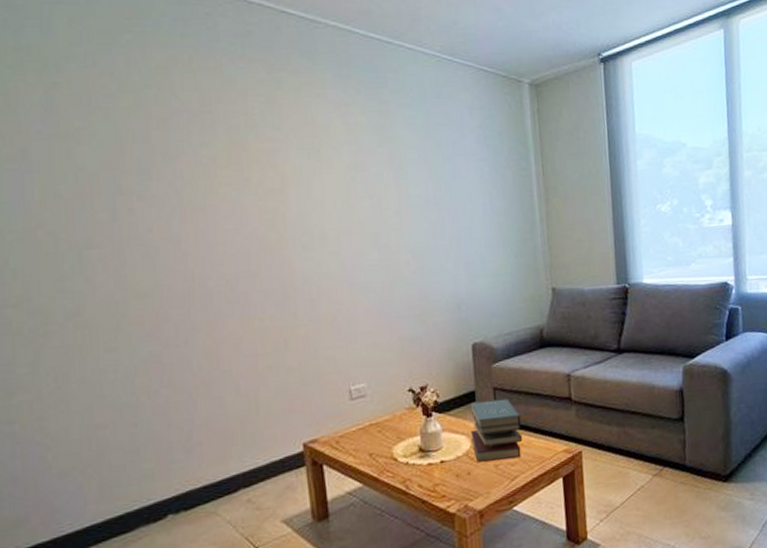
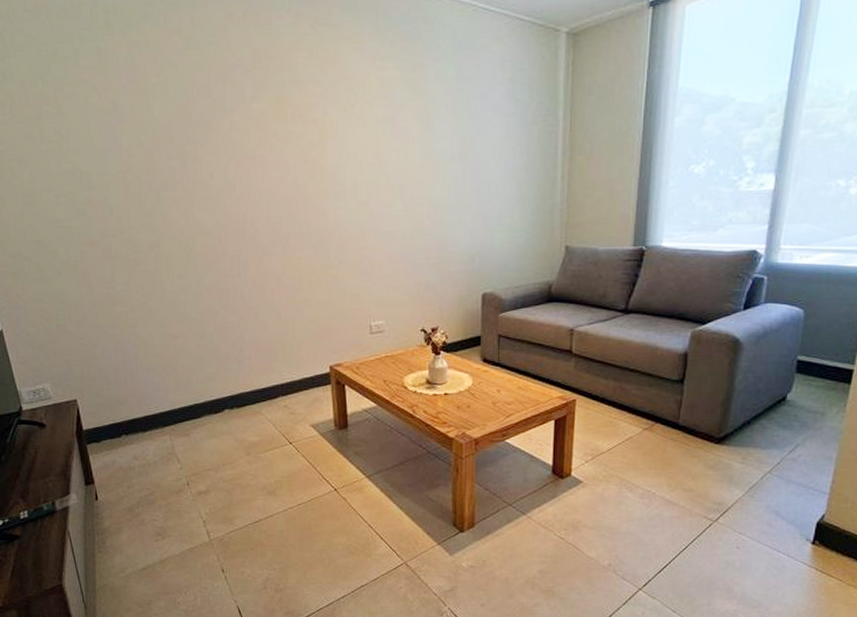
books: present [470,398,523,463] -> none [474,345,521,399]

